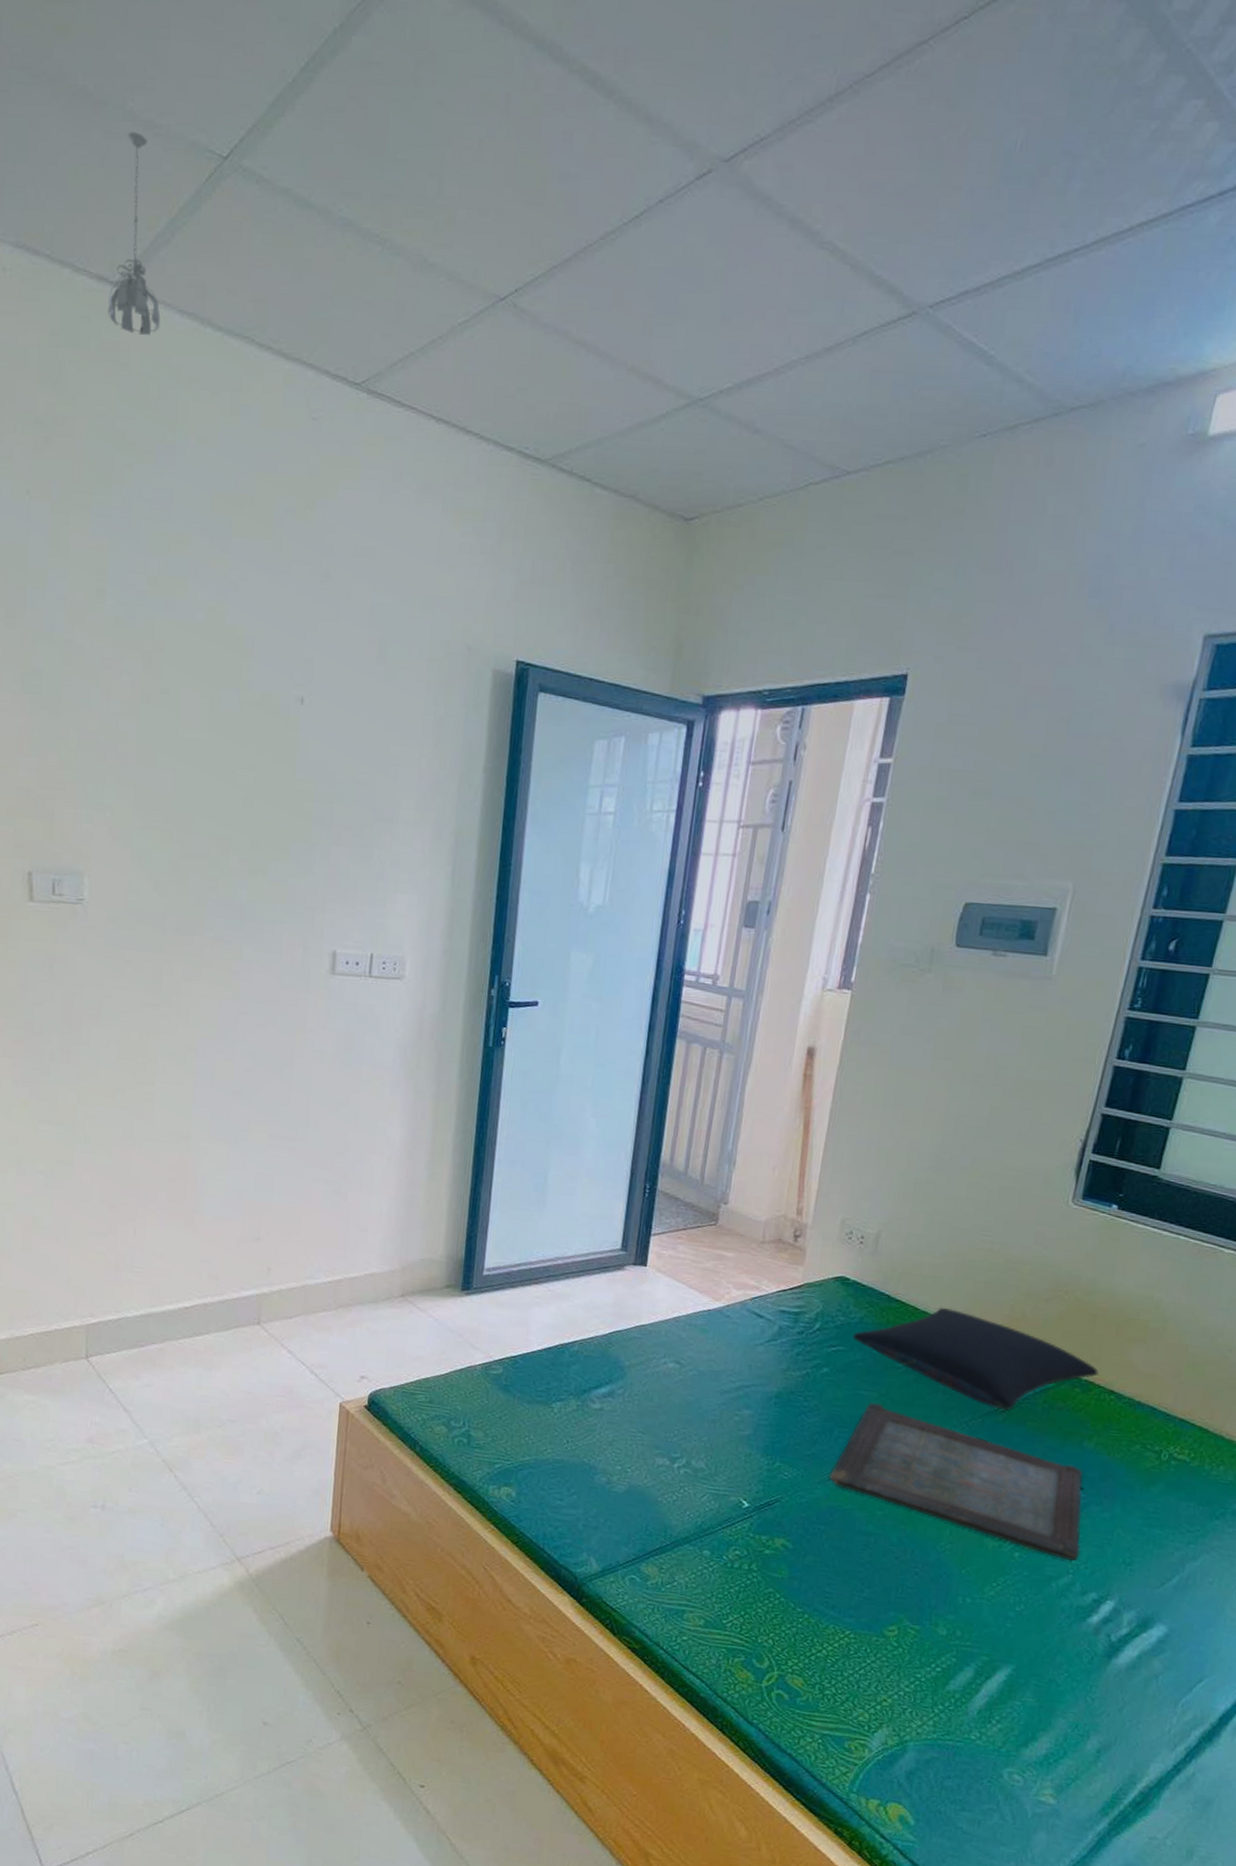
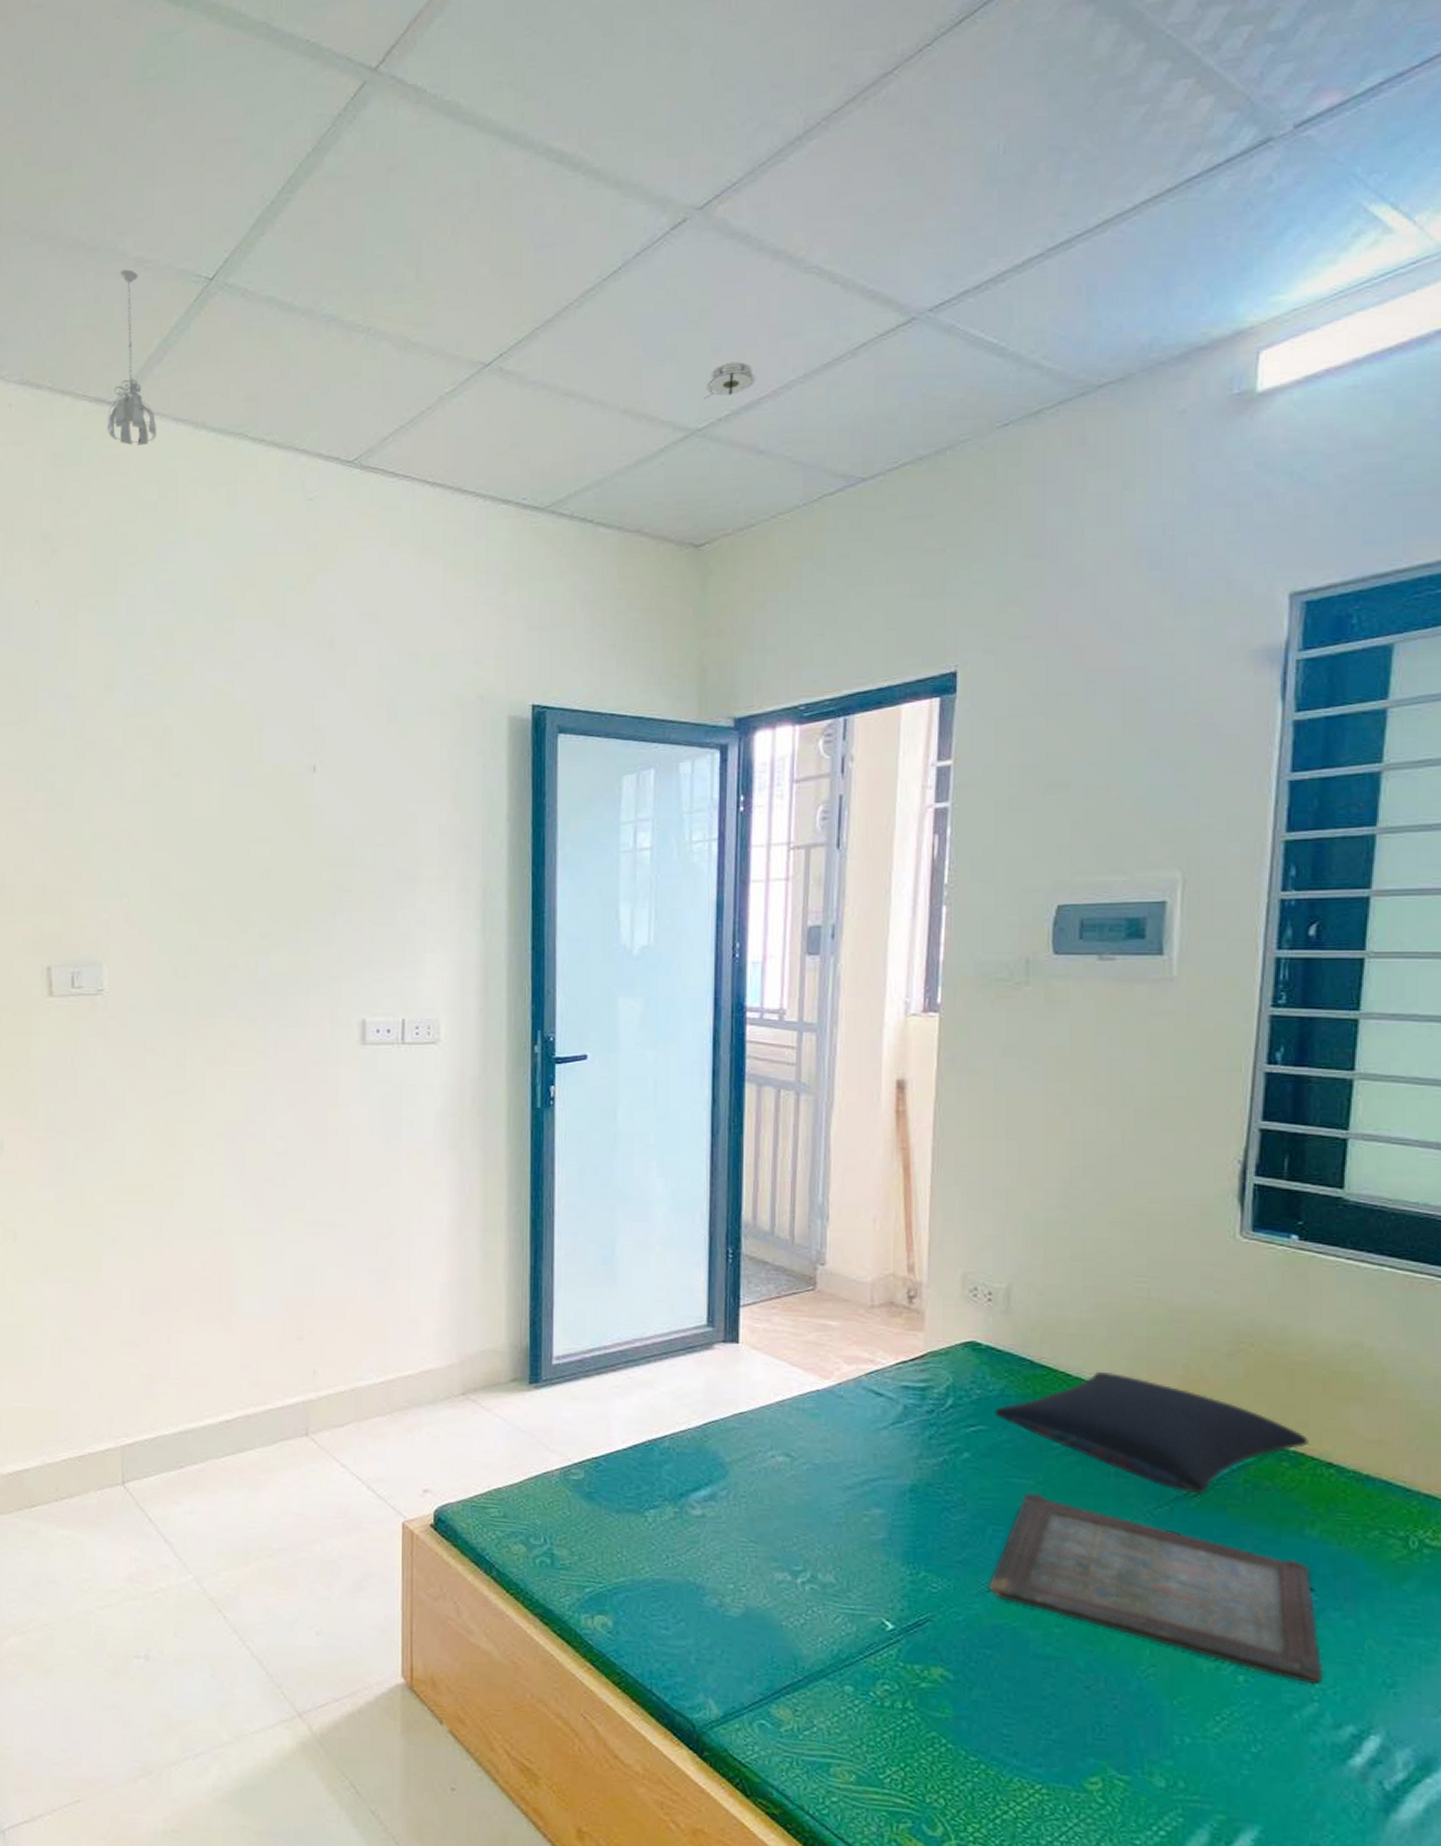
smoke detector: none [709,332,761,369] -> present [704,361,757,400]

